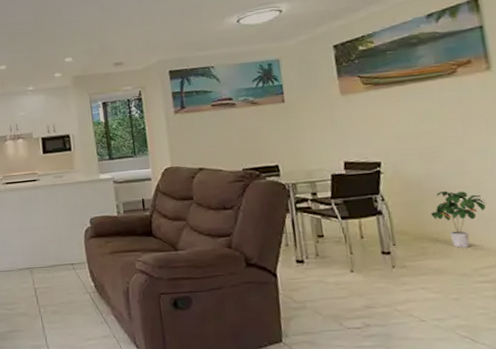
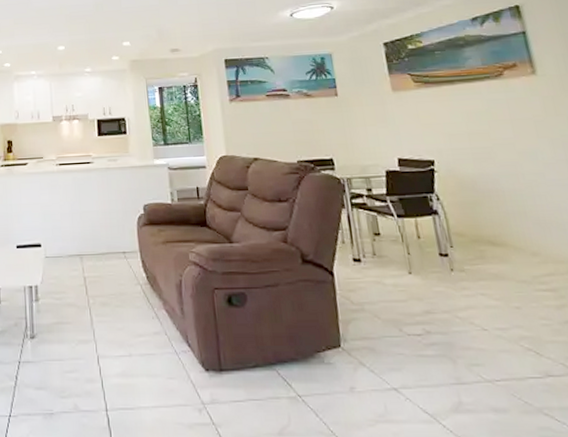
potted plant: present [430,191,486,248] -> none [486,193,542,253]

